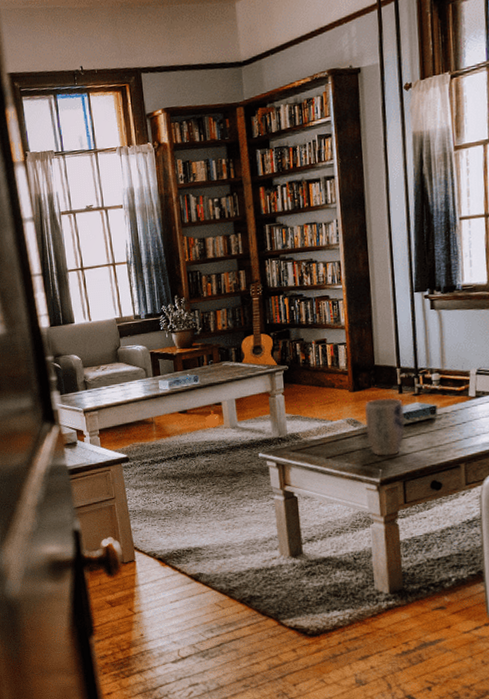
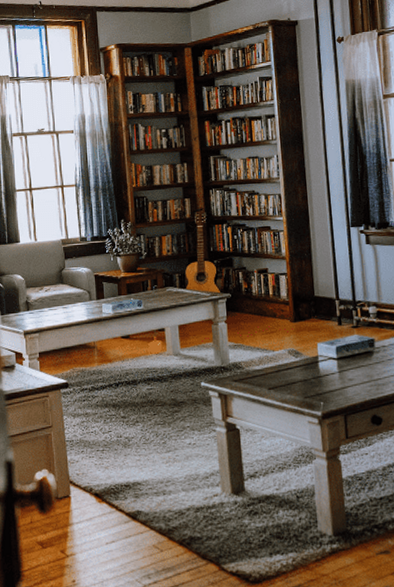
plant pot: present [364,398,405,457] -> none [305,330,345,390]

